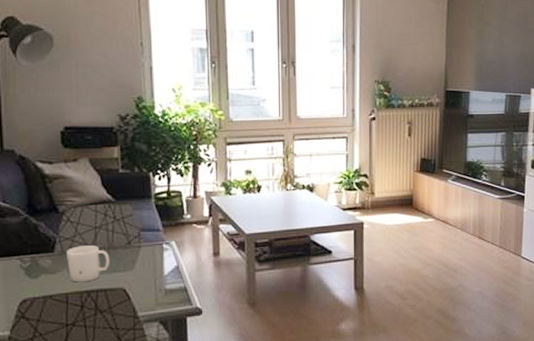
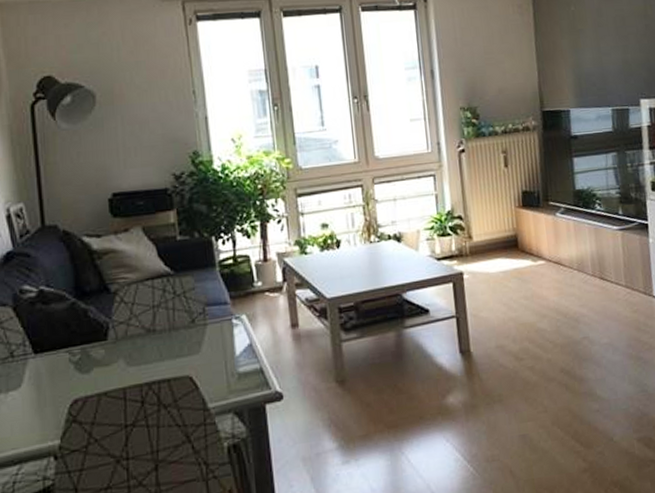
mug: present [65,245,110,282] -> none [120,328,173,374]

